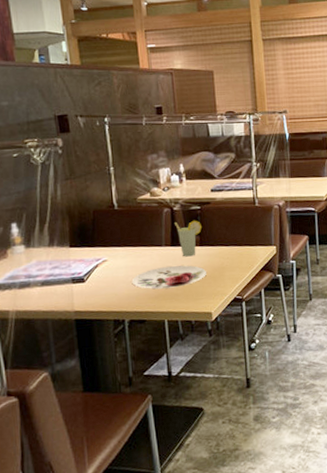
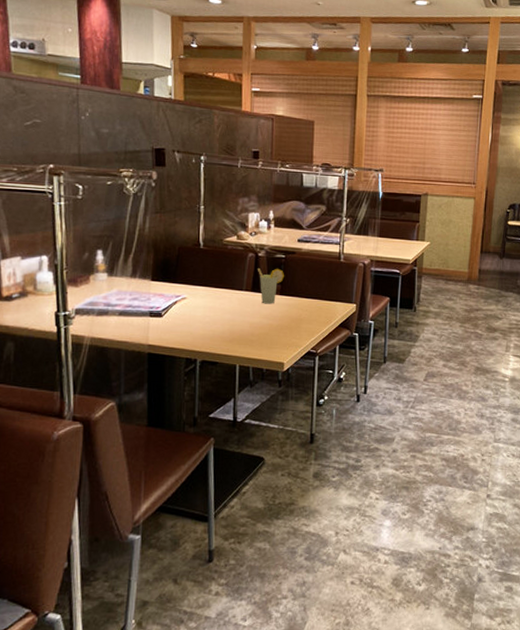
plate: present [131,265,206,290] -> none [208,311,283,334]

